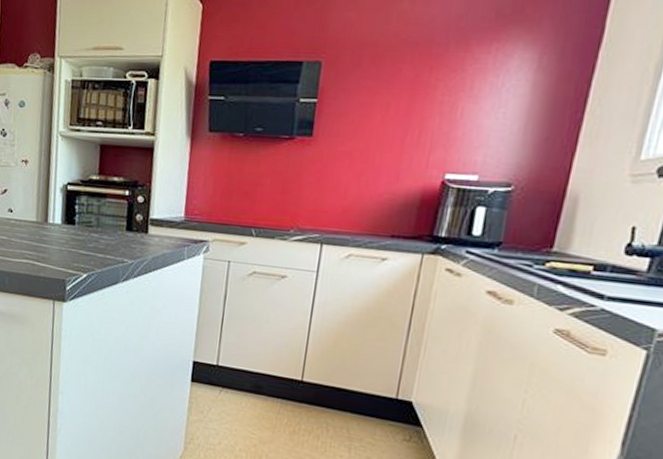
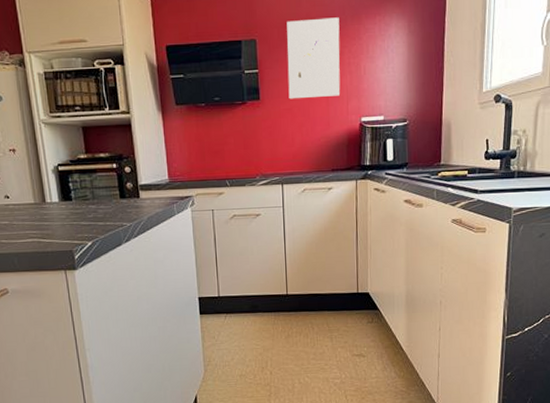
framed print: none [350,40,439,143] -> present [287,17,341,99]

